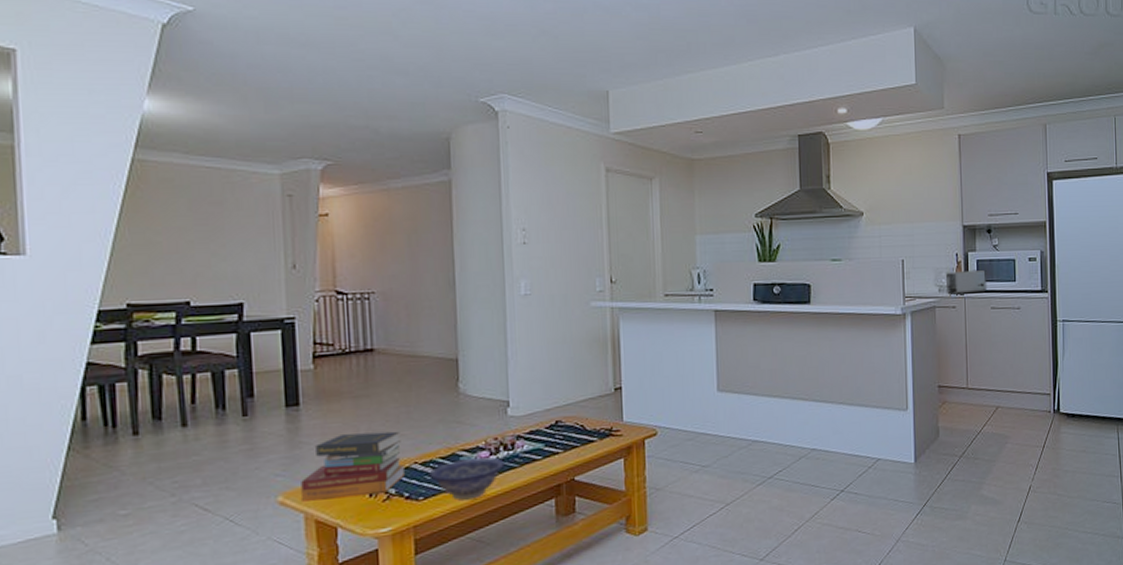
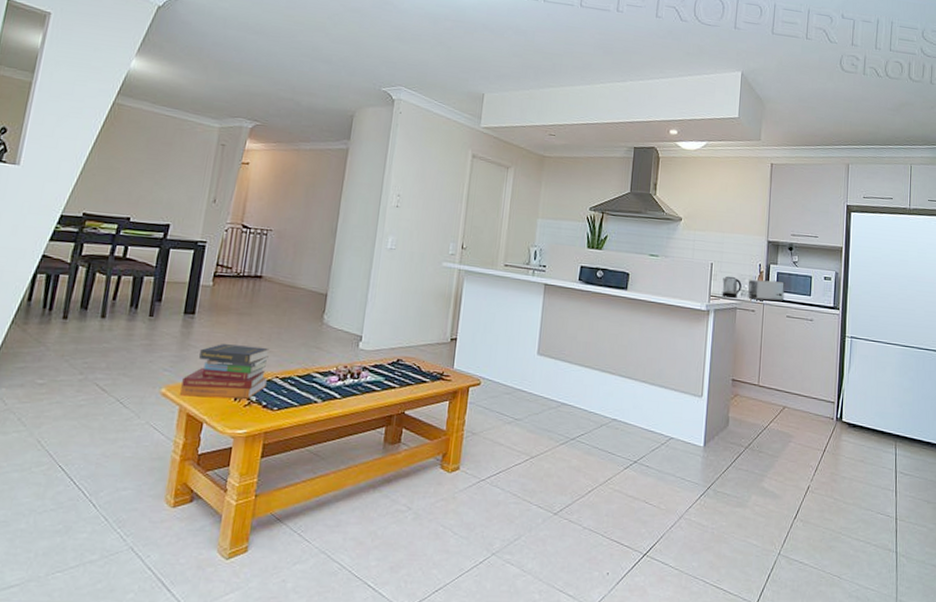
decorative bowl: present [429,457,506,500] -> none [285,380,350,416]
kettle: none [917,271,939,296] -> present [722,276,742,298]

